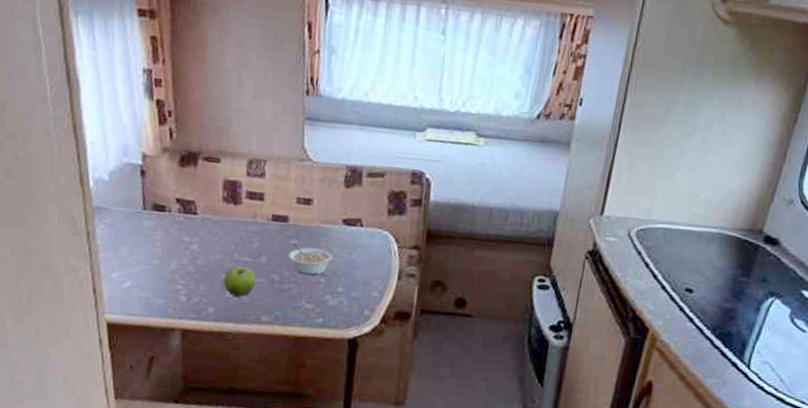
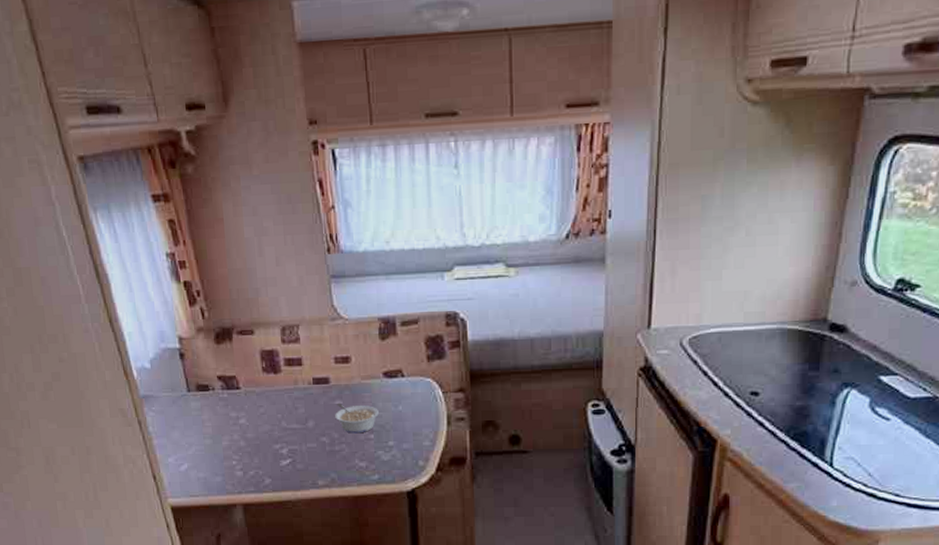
fruit: present [223,265,256,297] -> none [275,433,307,464]

